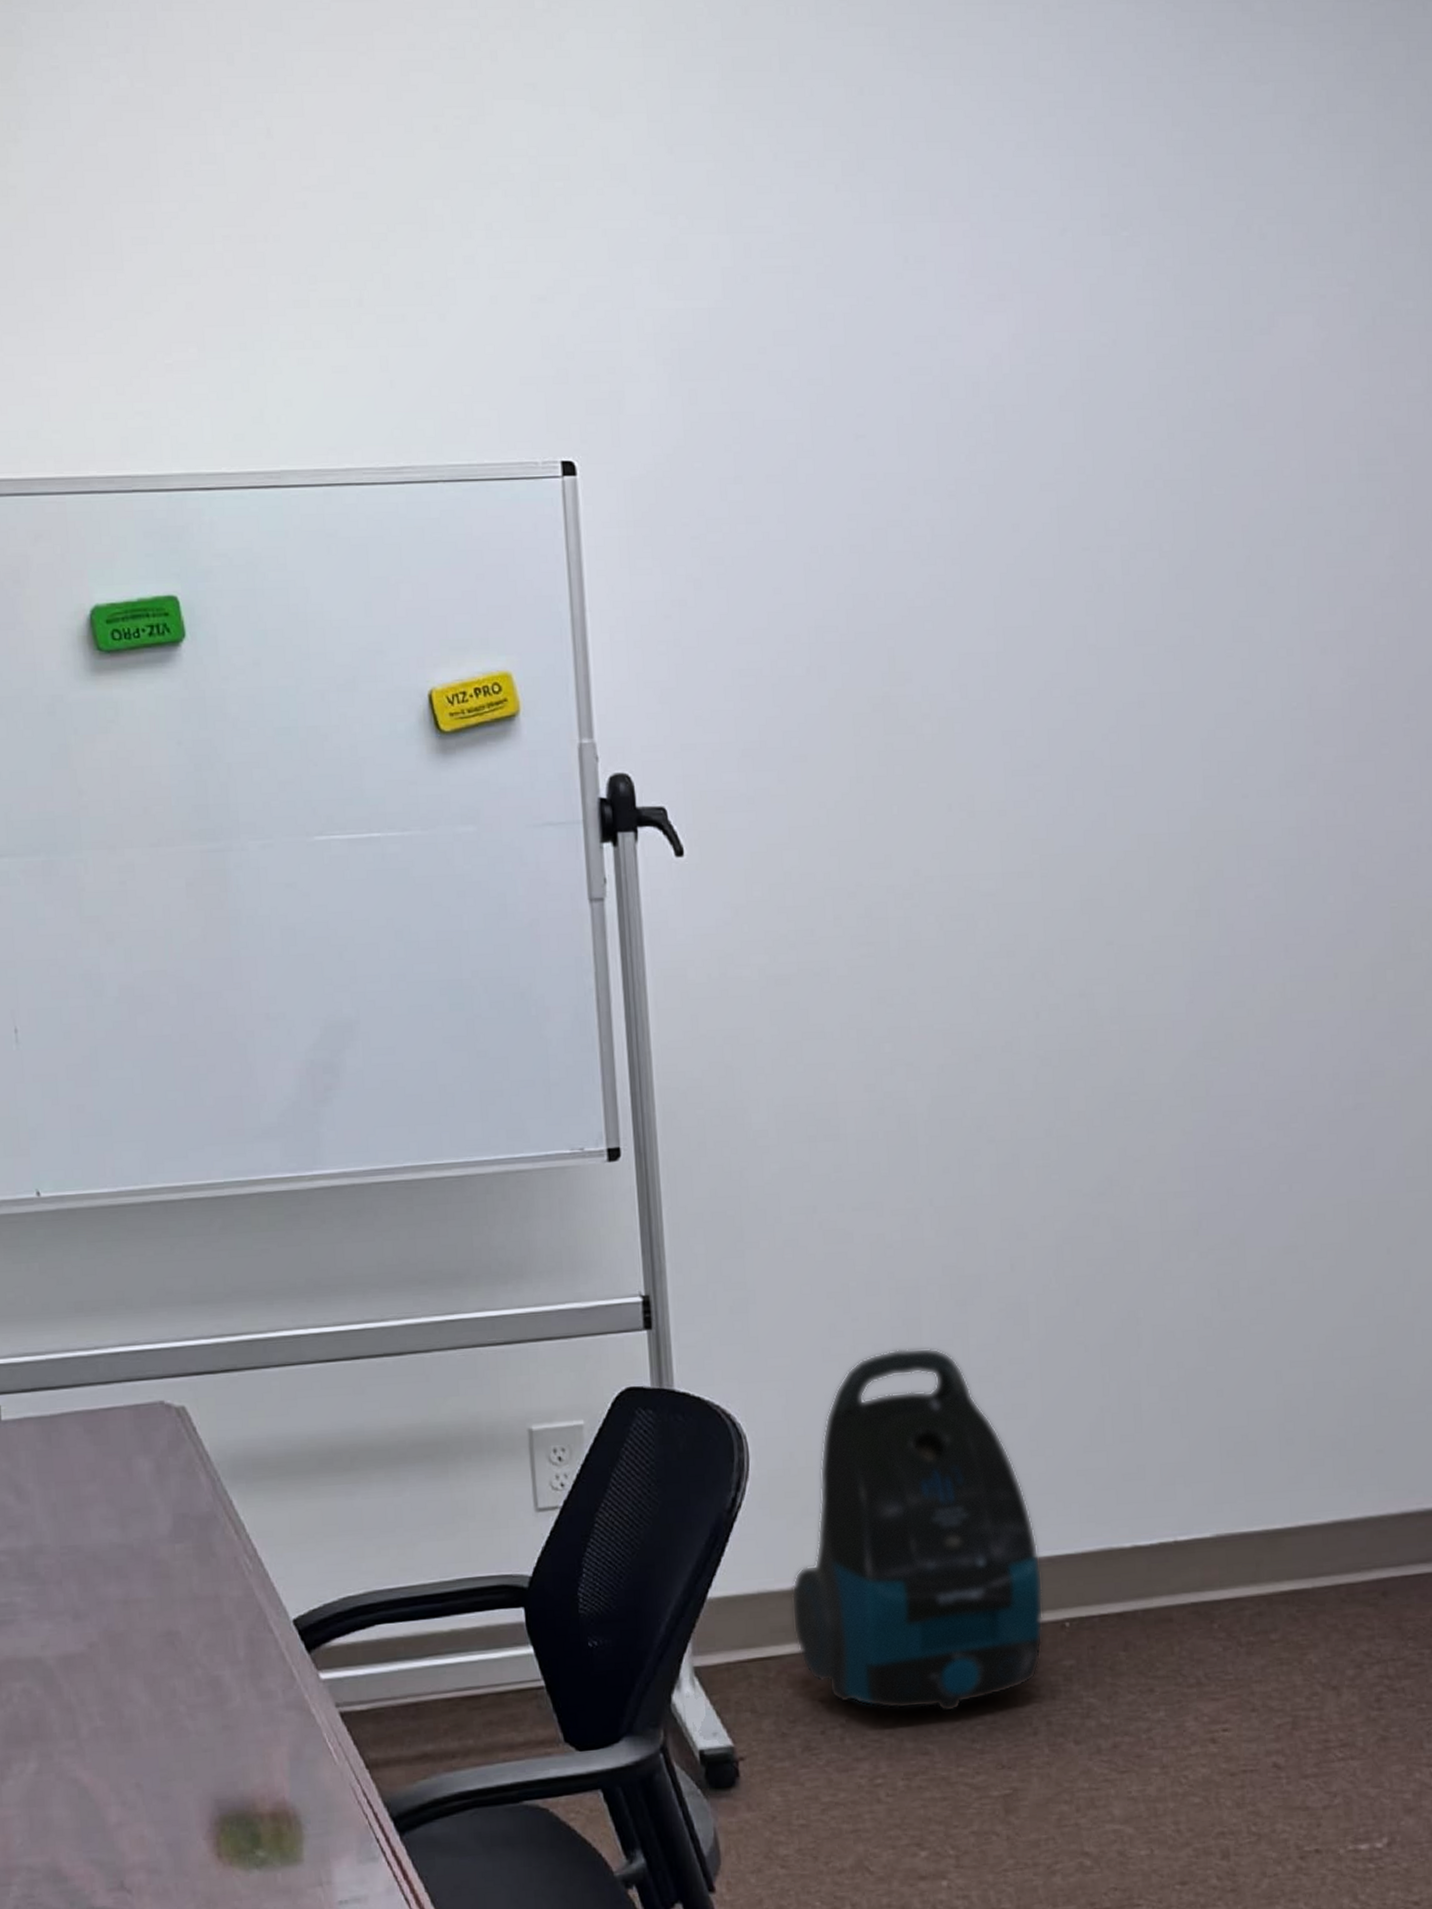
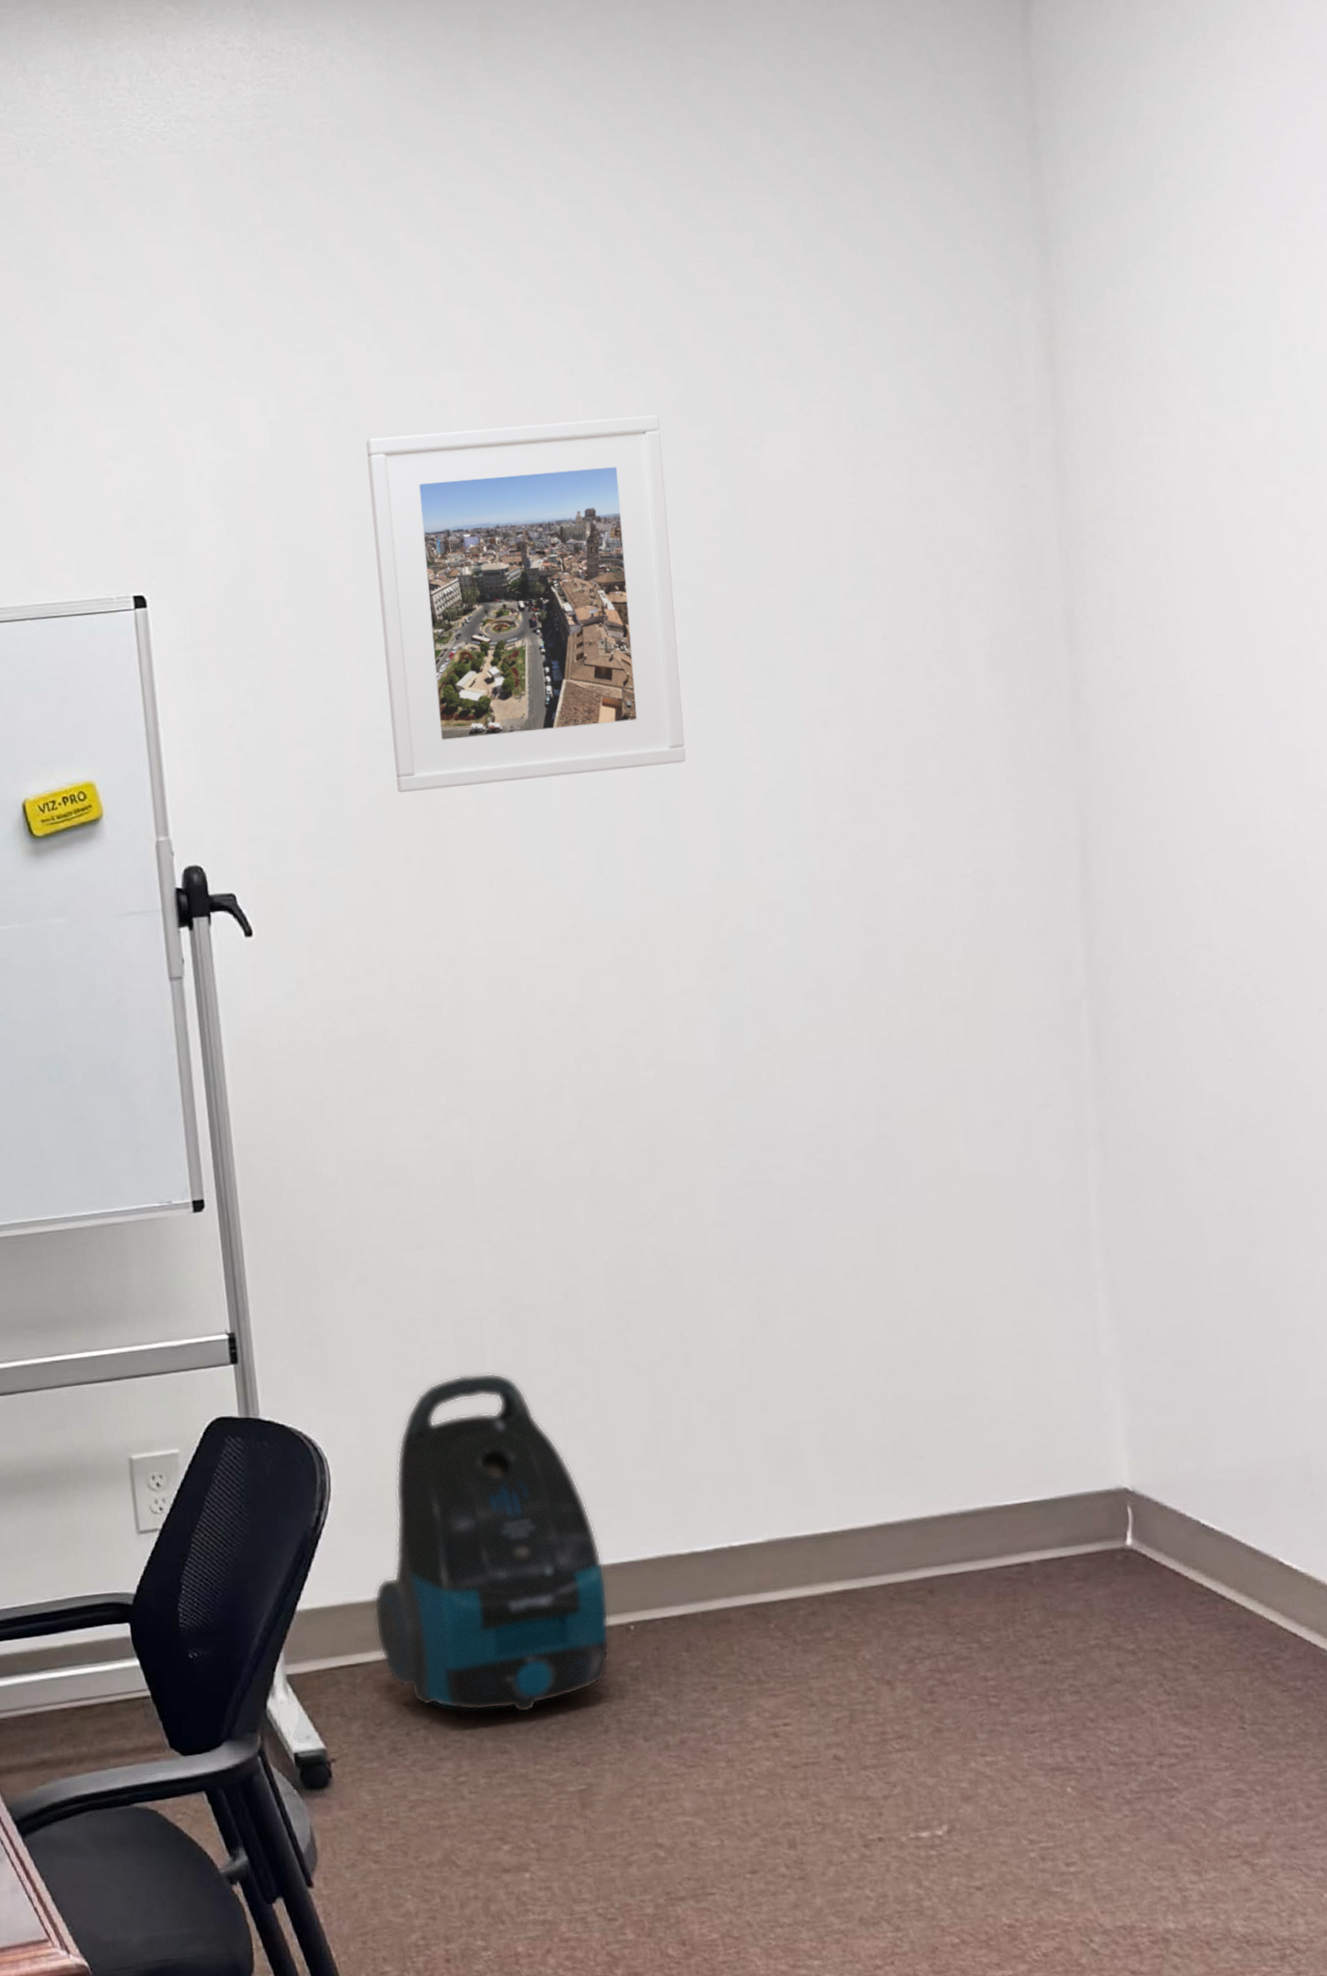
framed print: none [830,287,1170,702] -> present [365,414,686,793]

